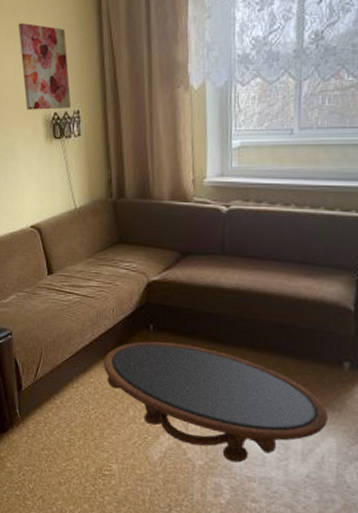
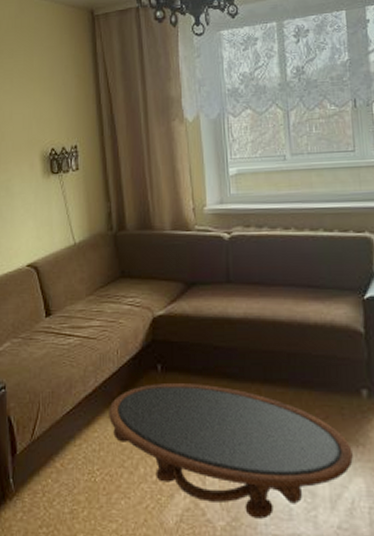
wall art: present [18,22,71,110] -> none [15,64,68,147]

